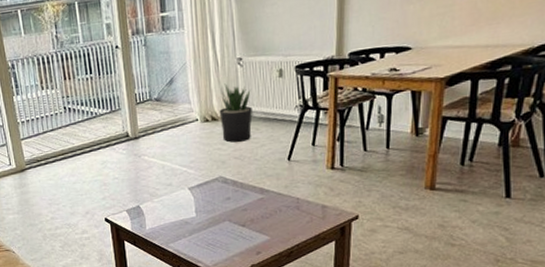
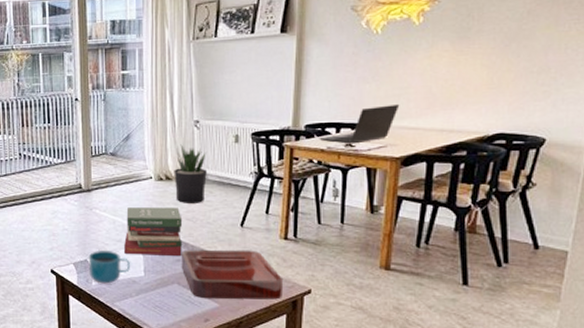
cup: none [140,195,182,227] -> present [88,249,130,284]
books: none [174,147,232,197] -> present [124,207,183,256]
decorative tray: none [231,182,331,232] -> present [181,249,282,300]
laptop: none [363,22,445,69] -> present [319,103,400,144]

